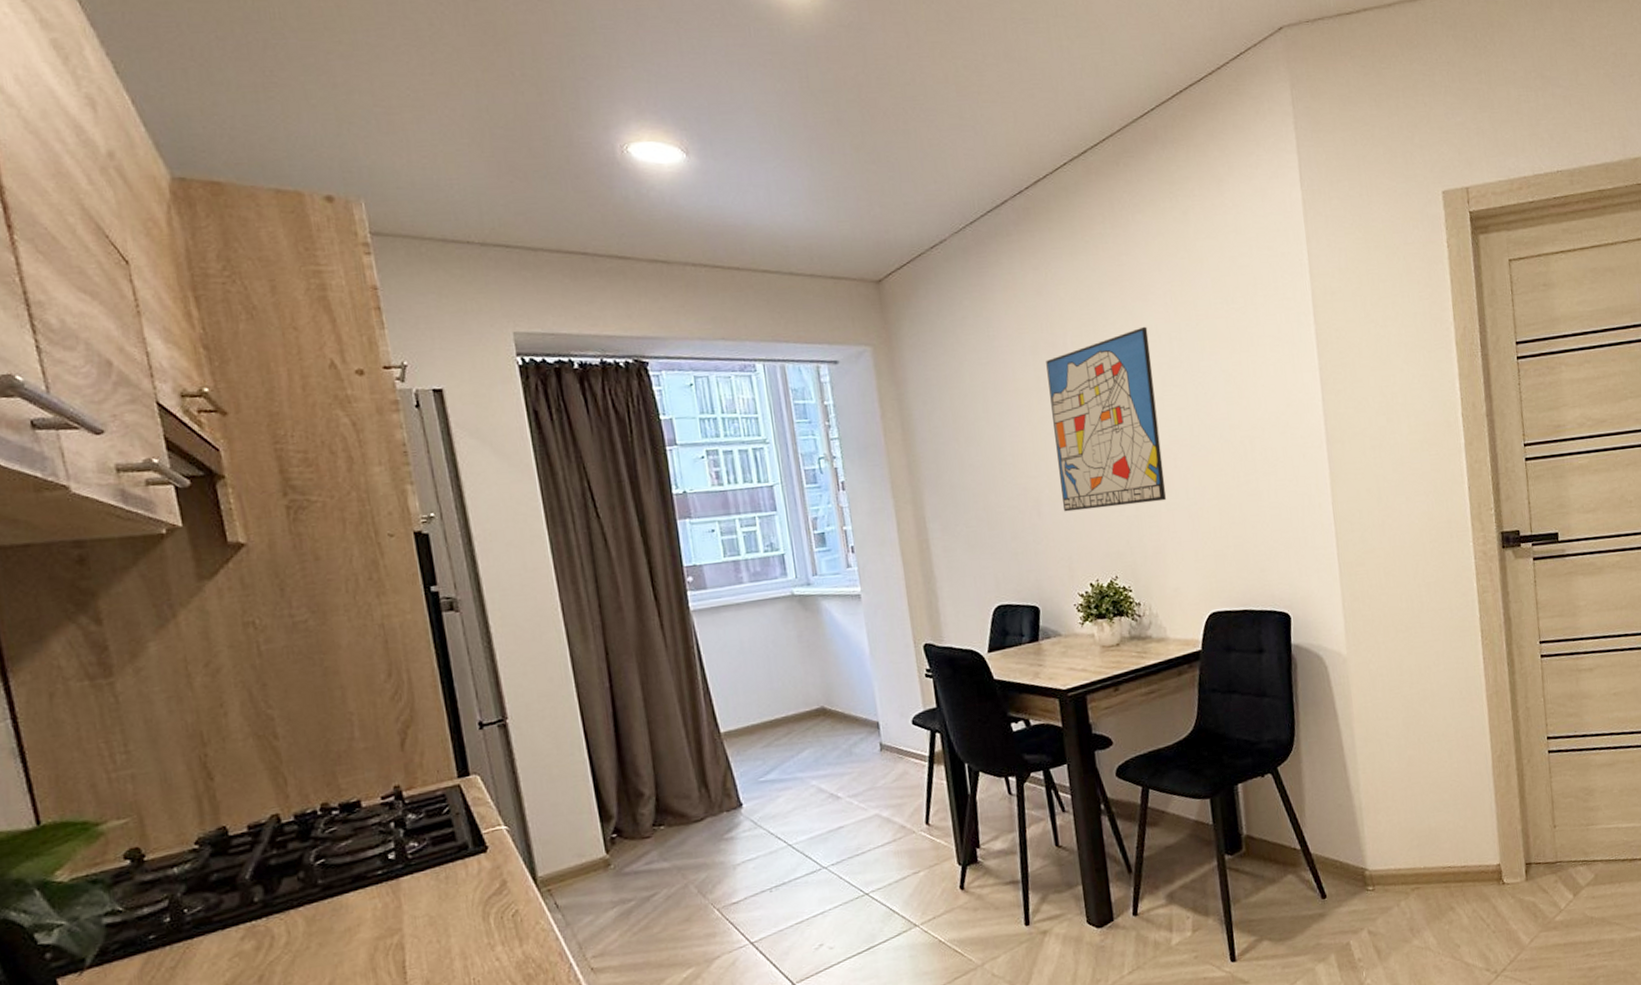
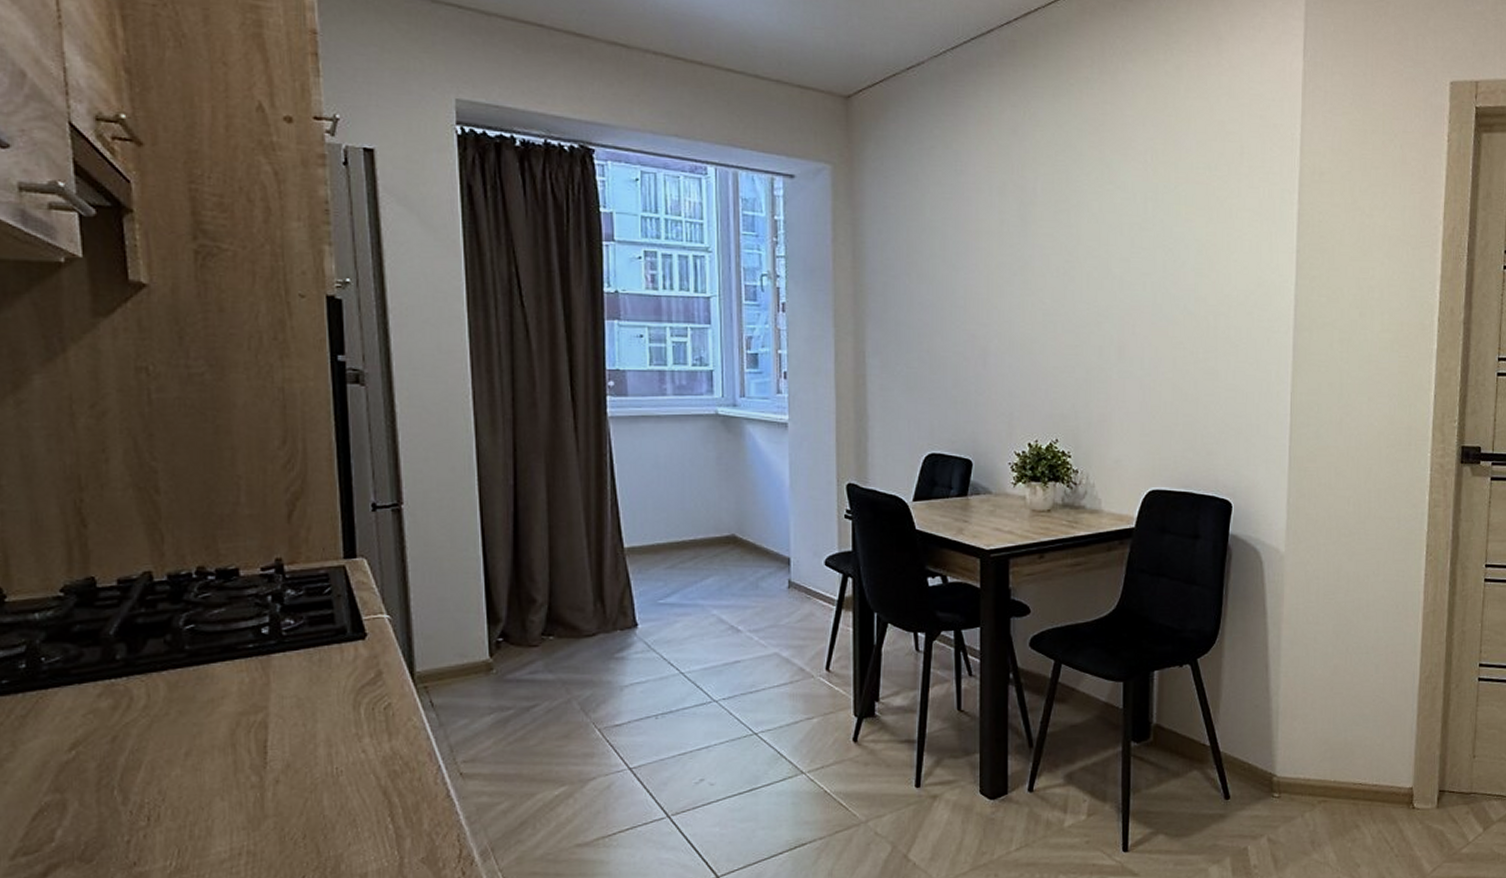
wall art: present [1046,326,1166,512] -> none [1011,182,1123,368]

